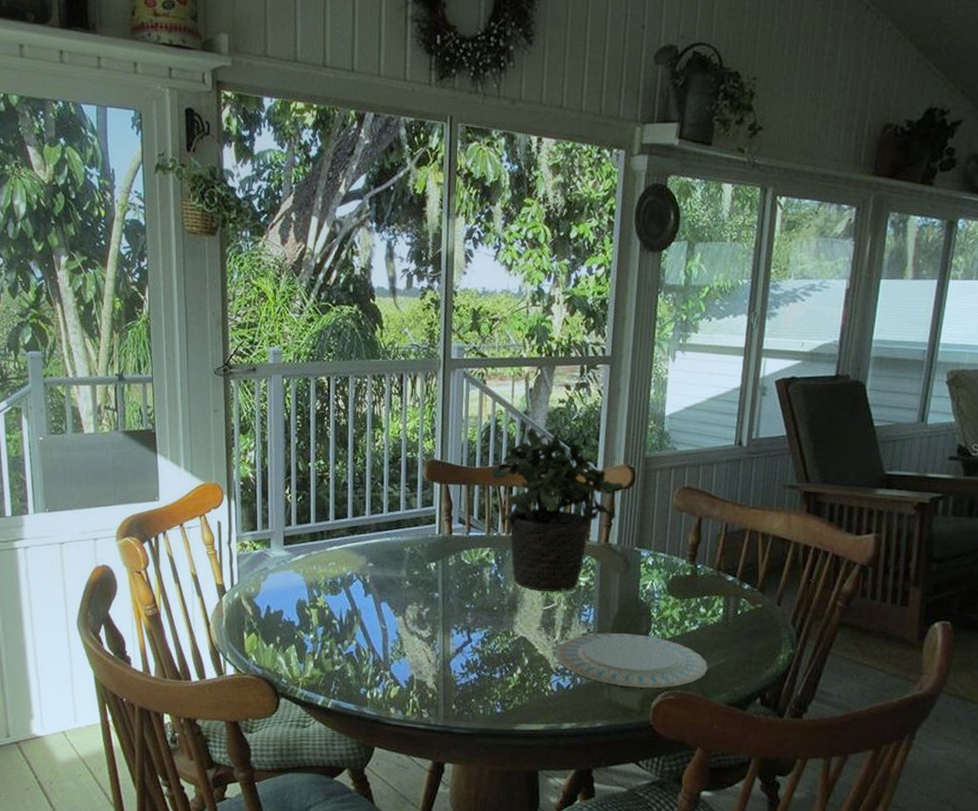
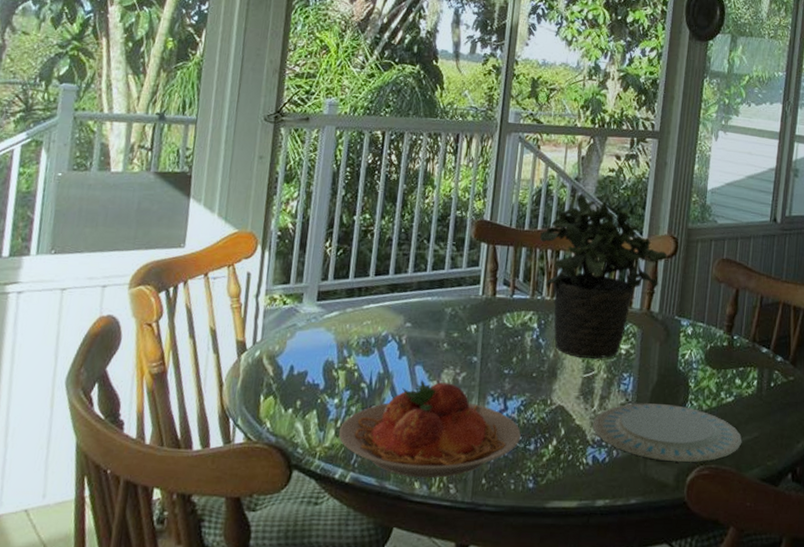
plate: none [316,614,486,704] -> present [338,379,521,478]

